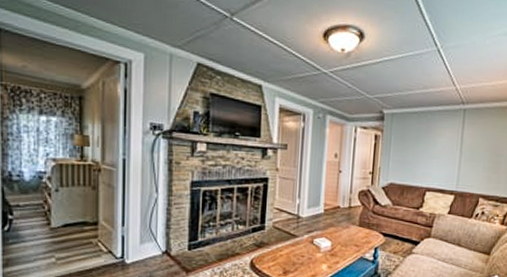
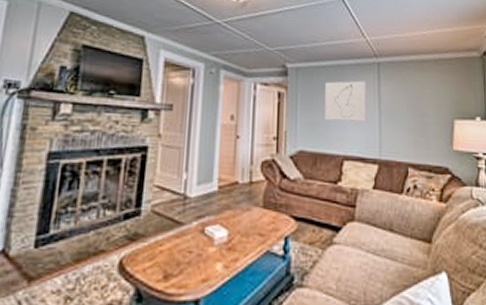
wall art: none [413,125,452,160] -> present [325,80,367,122]

